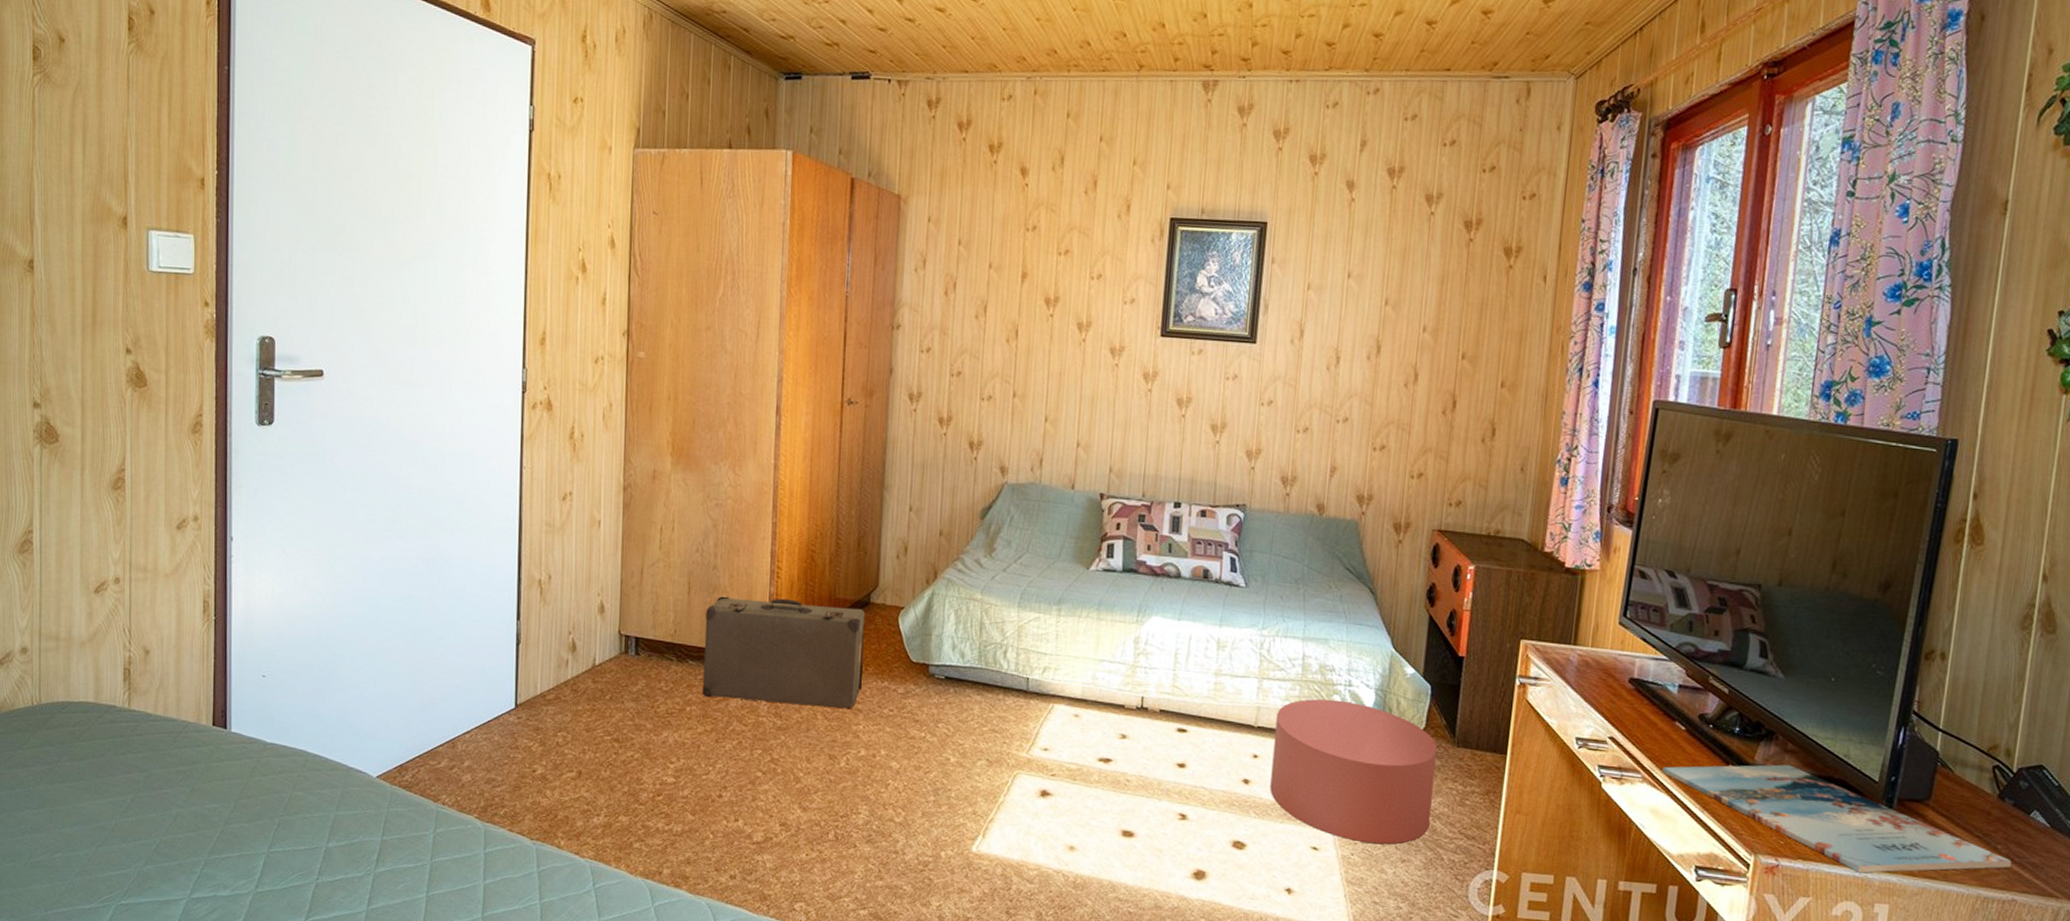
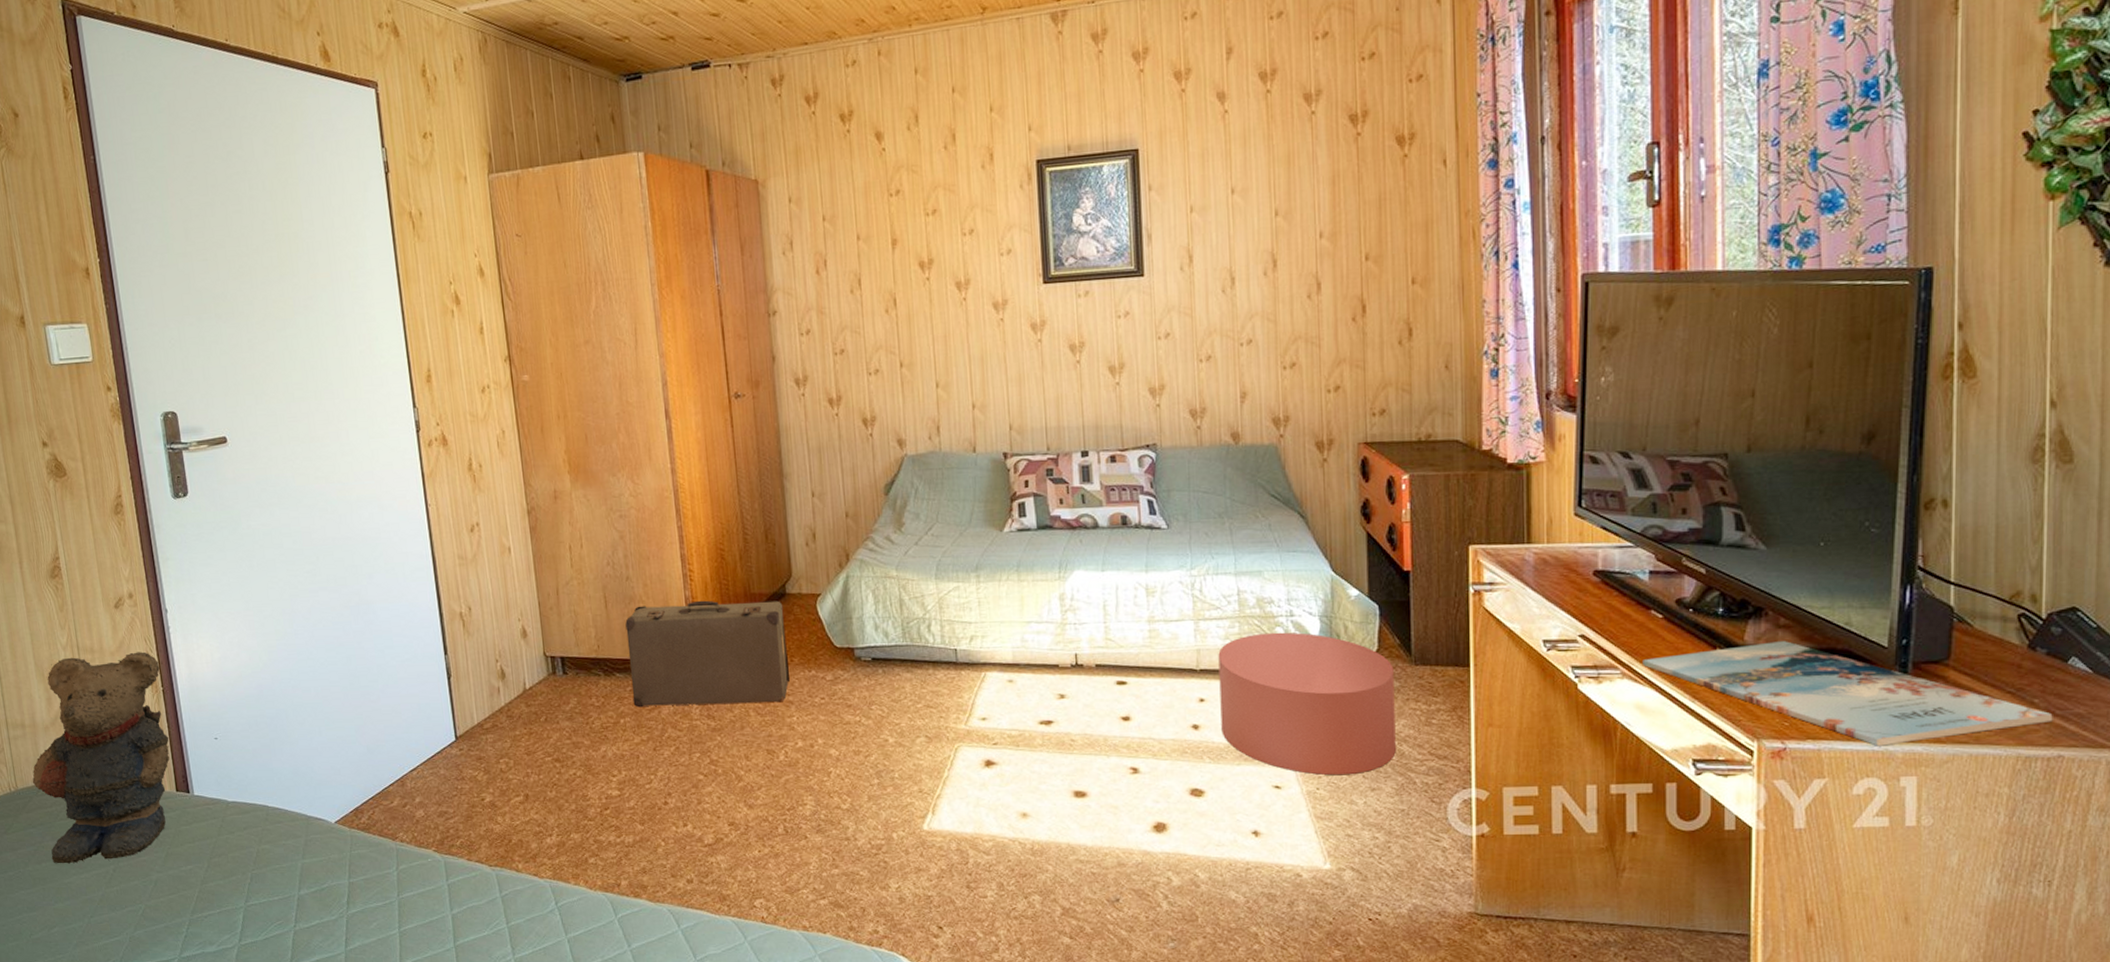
teddy bear: none [58,573,216,789] -> present [32,651,170,864]

